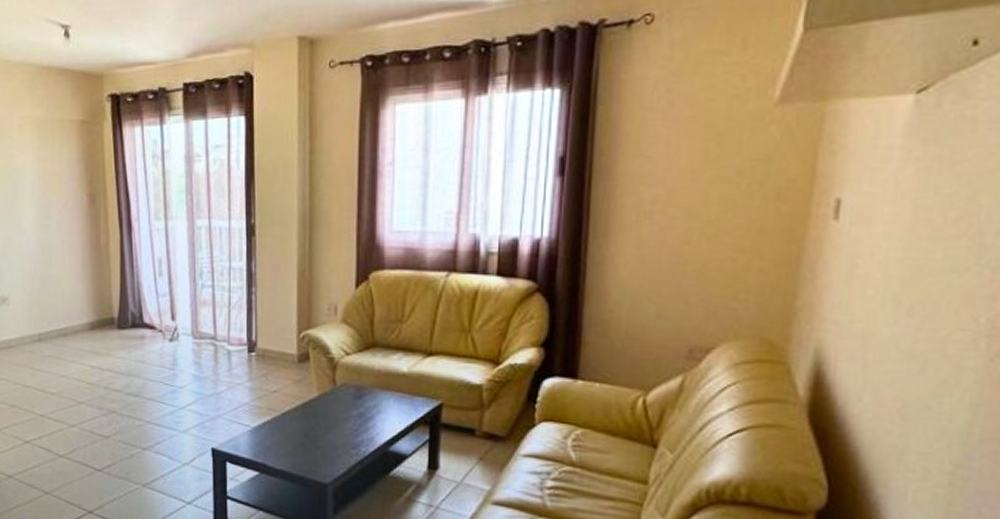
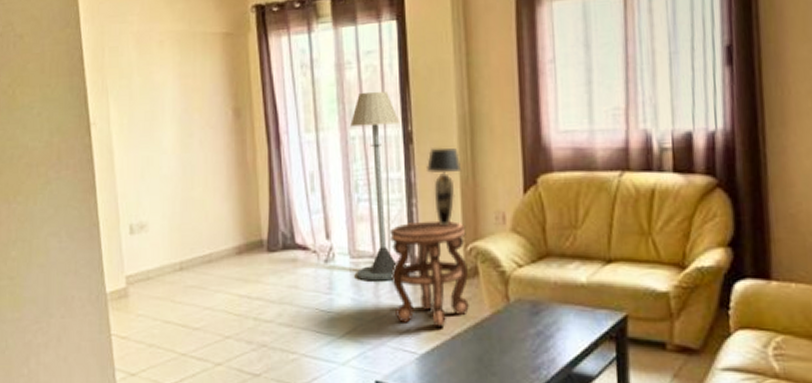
floor lamp: none [197,184,245,361] -> present [350,91,408,281]
side table: none [230,308,301,405] -> present [390,220,469,328]
table lamp: none [266,241,300,314] -> present [425,147,462,226]

